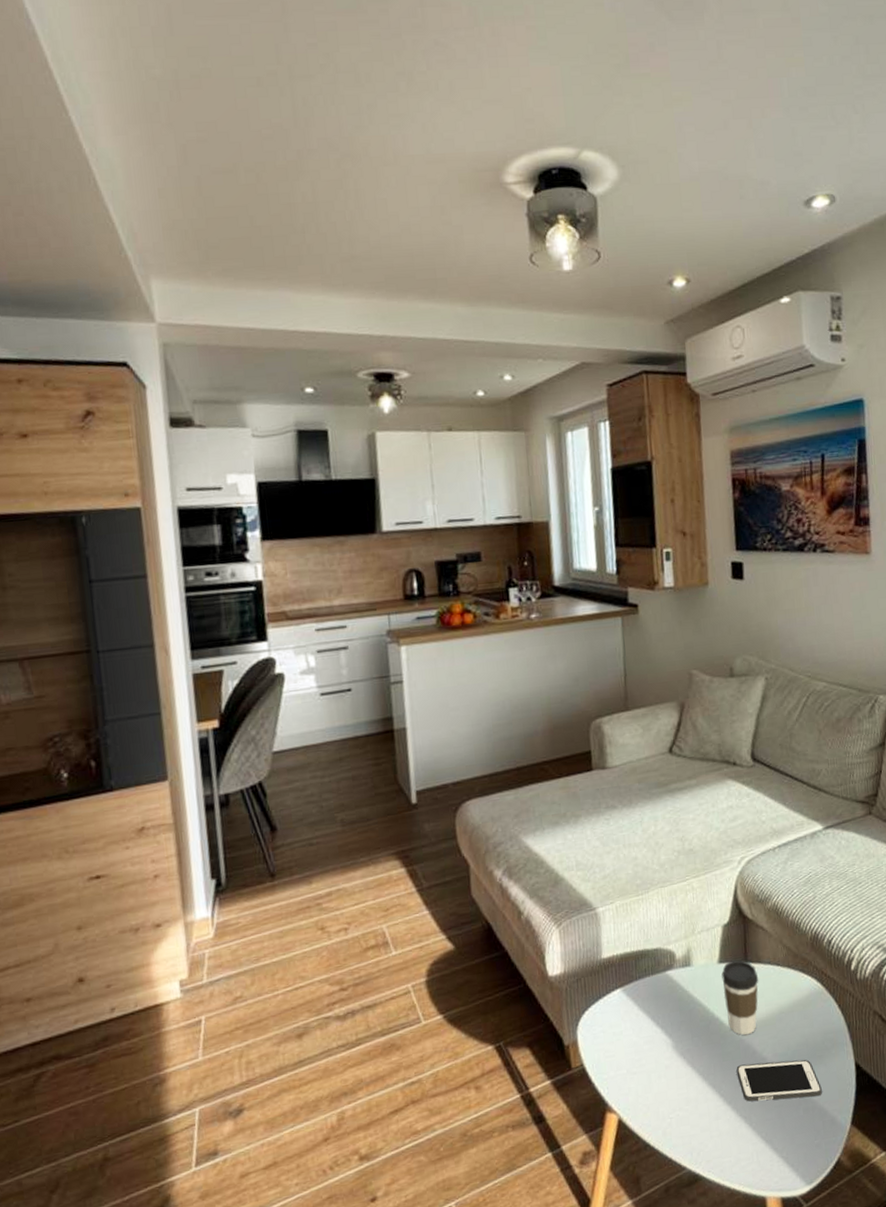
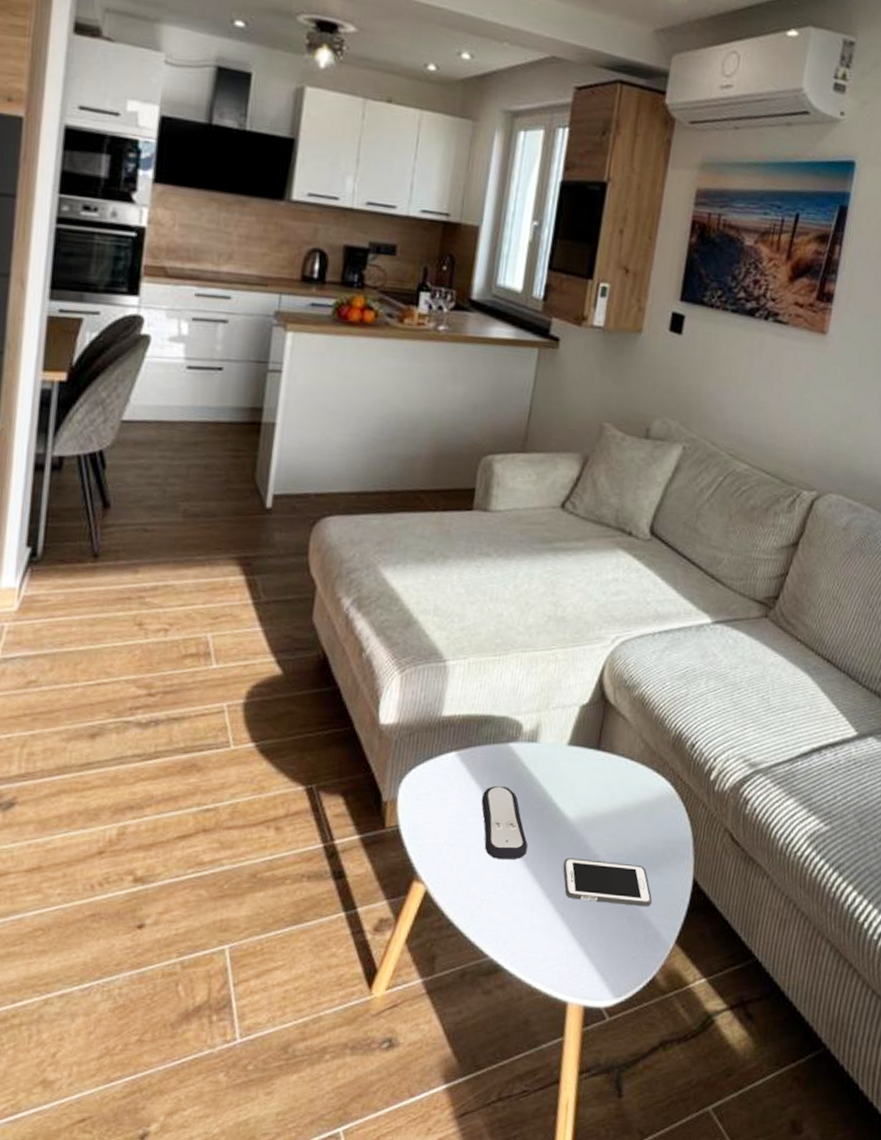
remote control: none [651,1011,702,1079] -> present [481,786,528,859]
coffee cup: present [721,960,759,1036] -> none [565,745,609,828]

